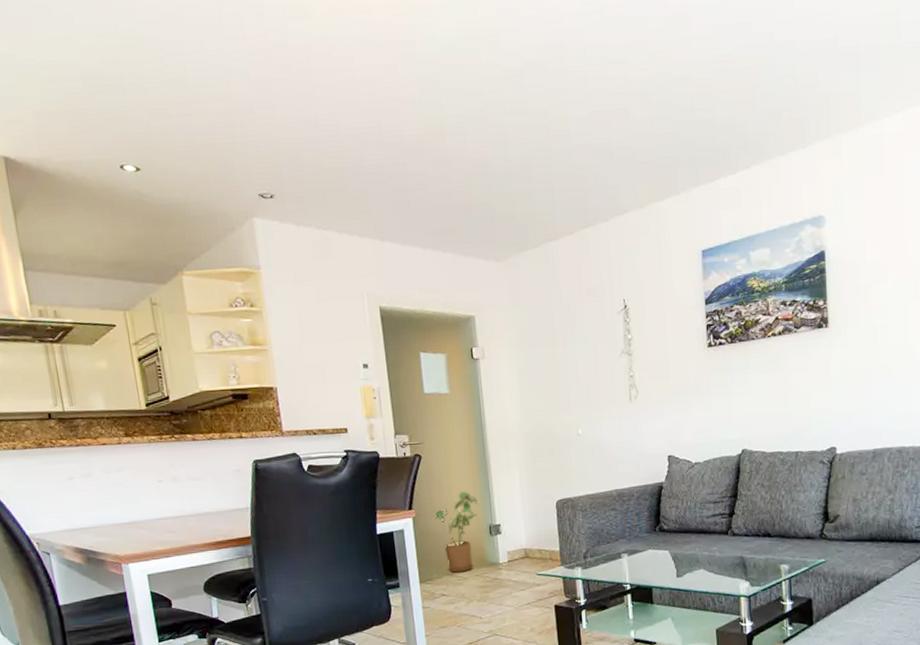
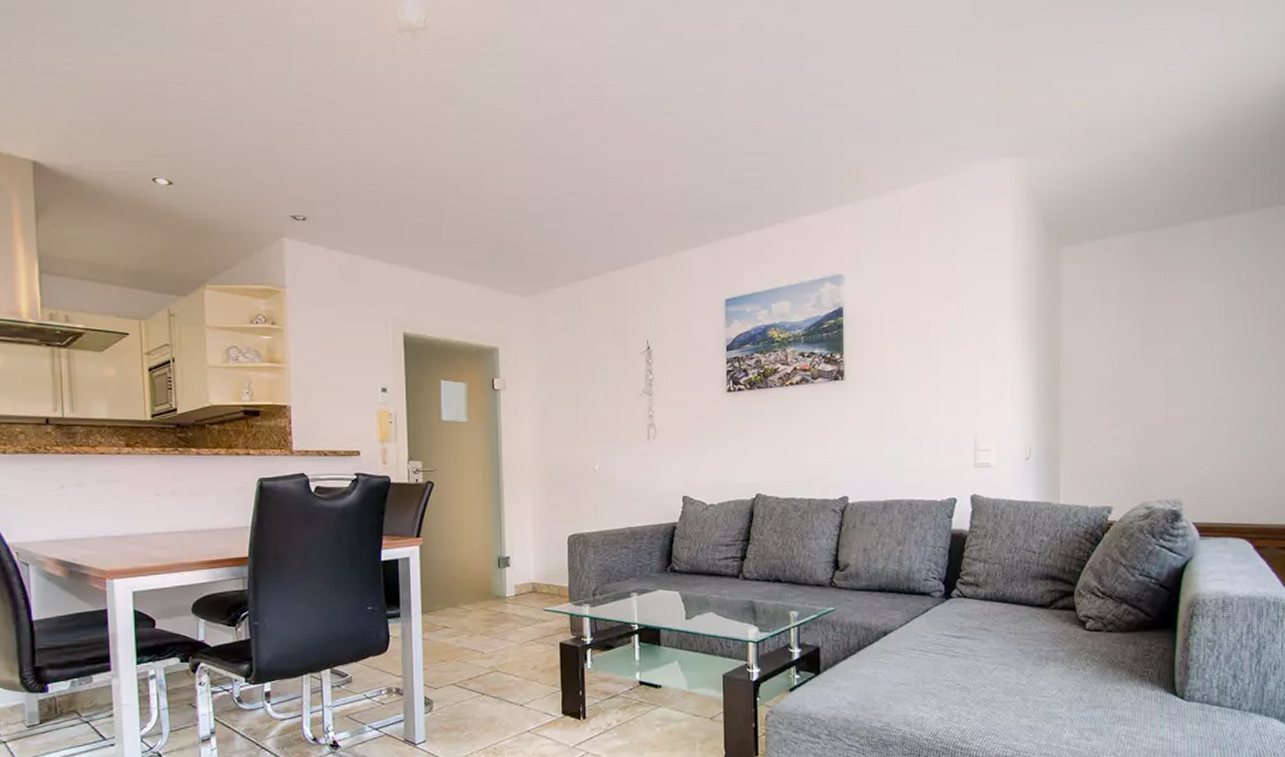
house plant: present [433,491,478,573] -> none [442,521,488,604]

